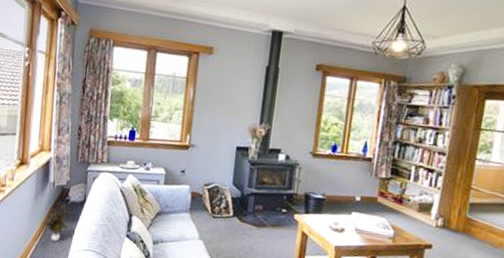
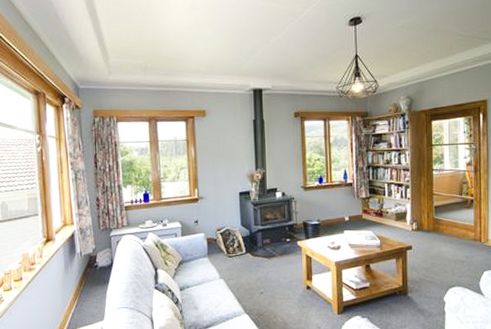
potted plant: present [44,204,77,242] -> none [77,270,106,306]

